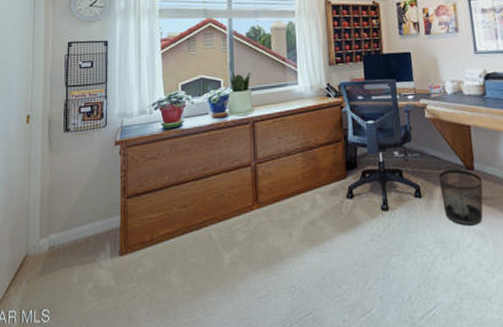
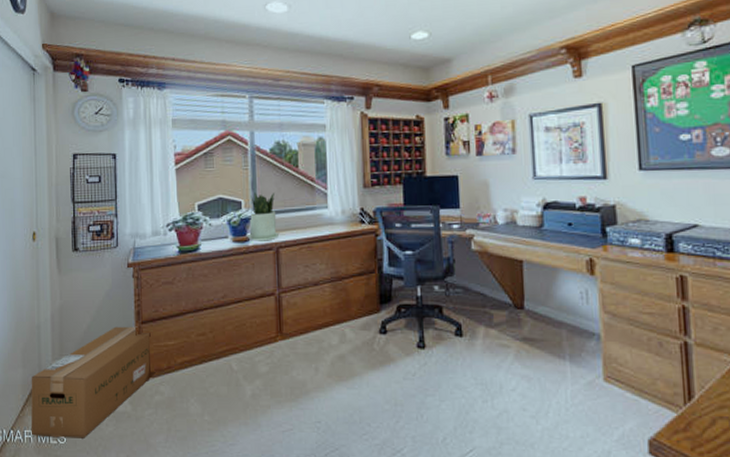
box: none [15,201,140,317] -> present [31,326,157,438]
waste bin: present [438,169,483,226] -> none [483,308,534,368]

